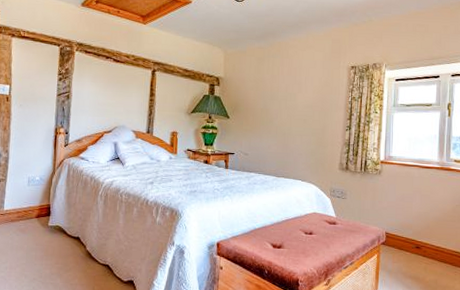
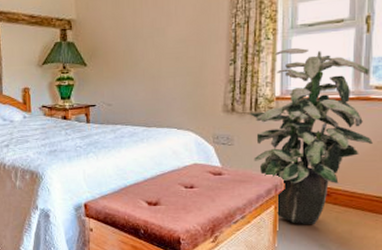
indoor plant: none [360,122,453,274] -> present [249,47,373,225]

